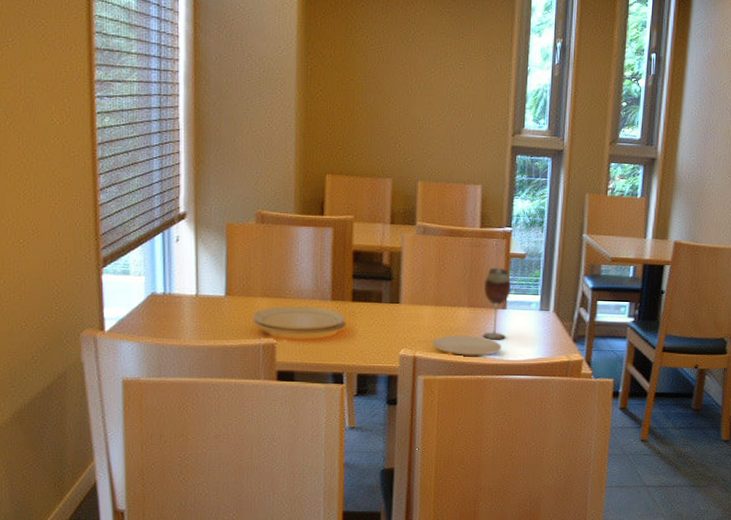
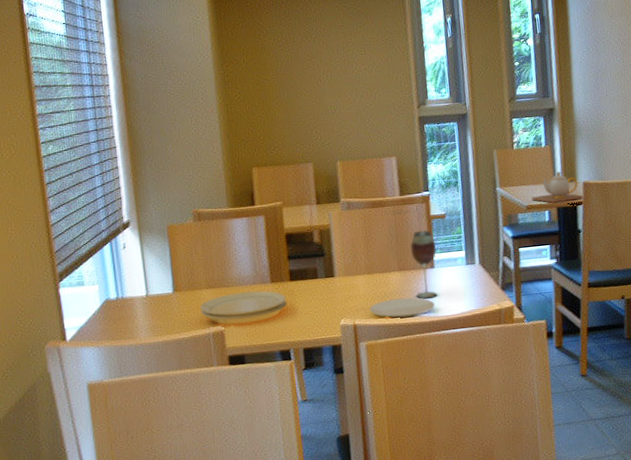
teapot: none [618,226,672,260] -> present [531,171,583,204]

